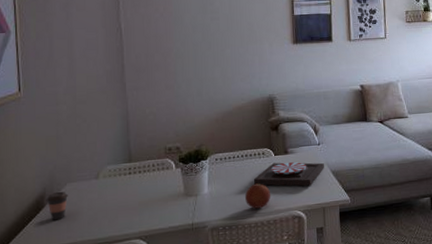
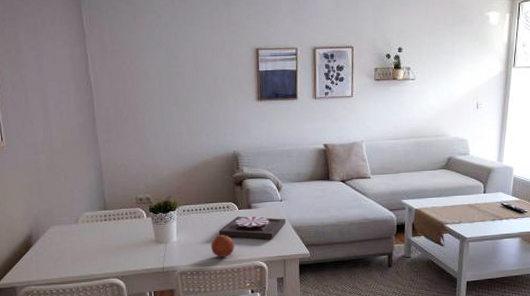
coffee cup: present [46,191,68,221] -> none [33,233,52,258]

